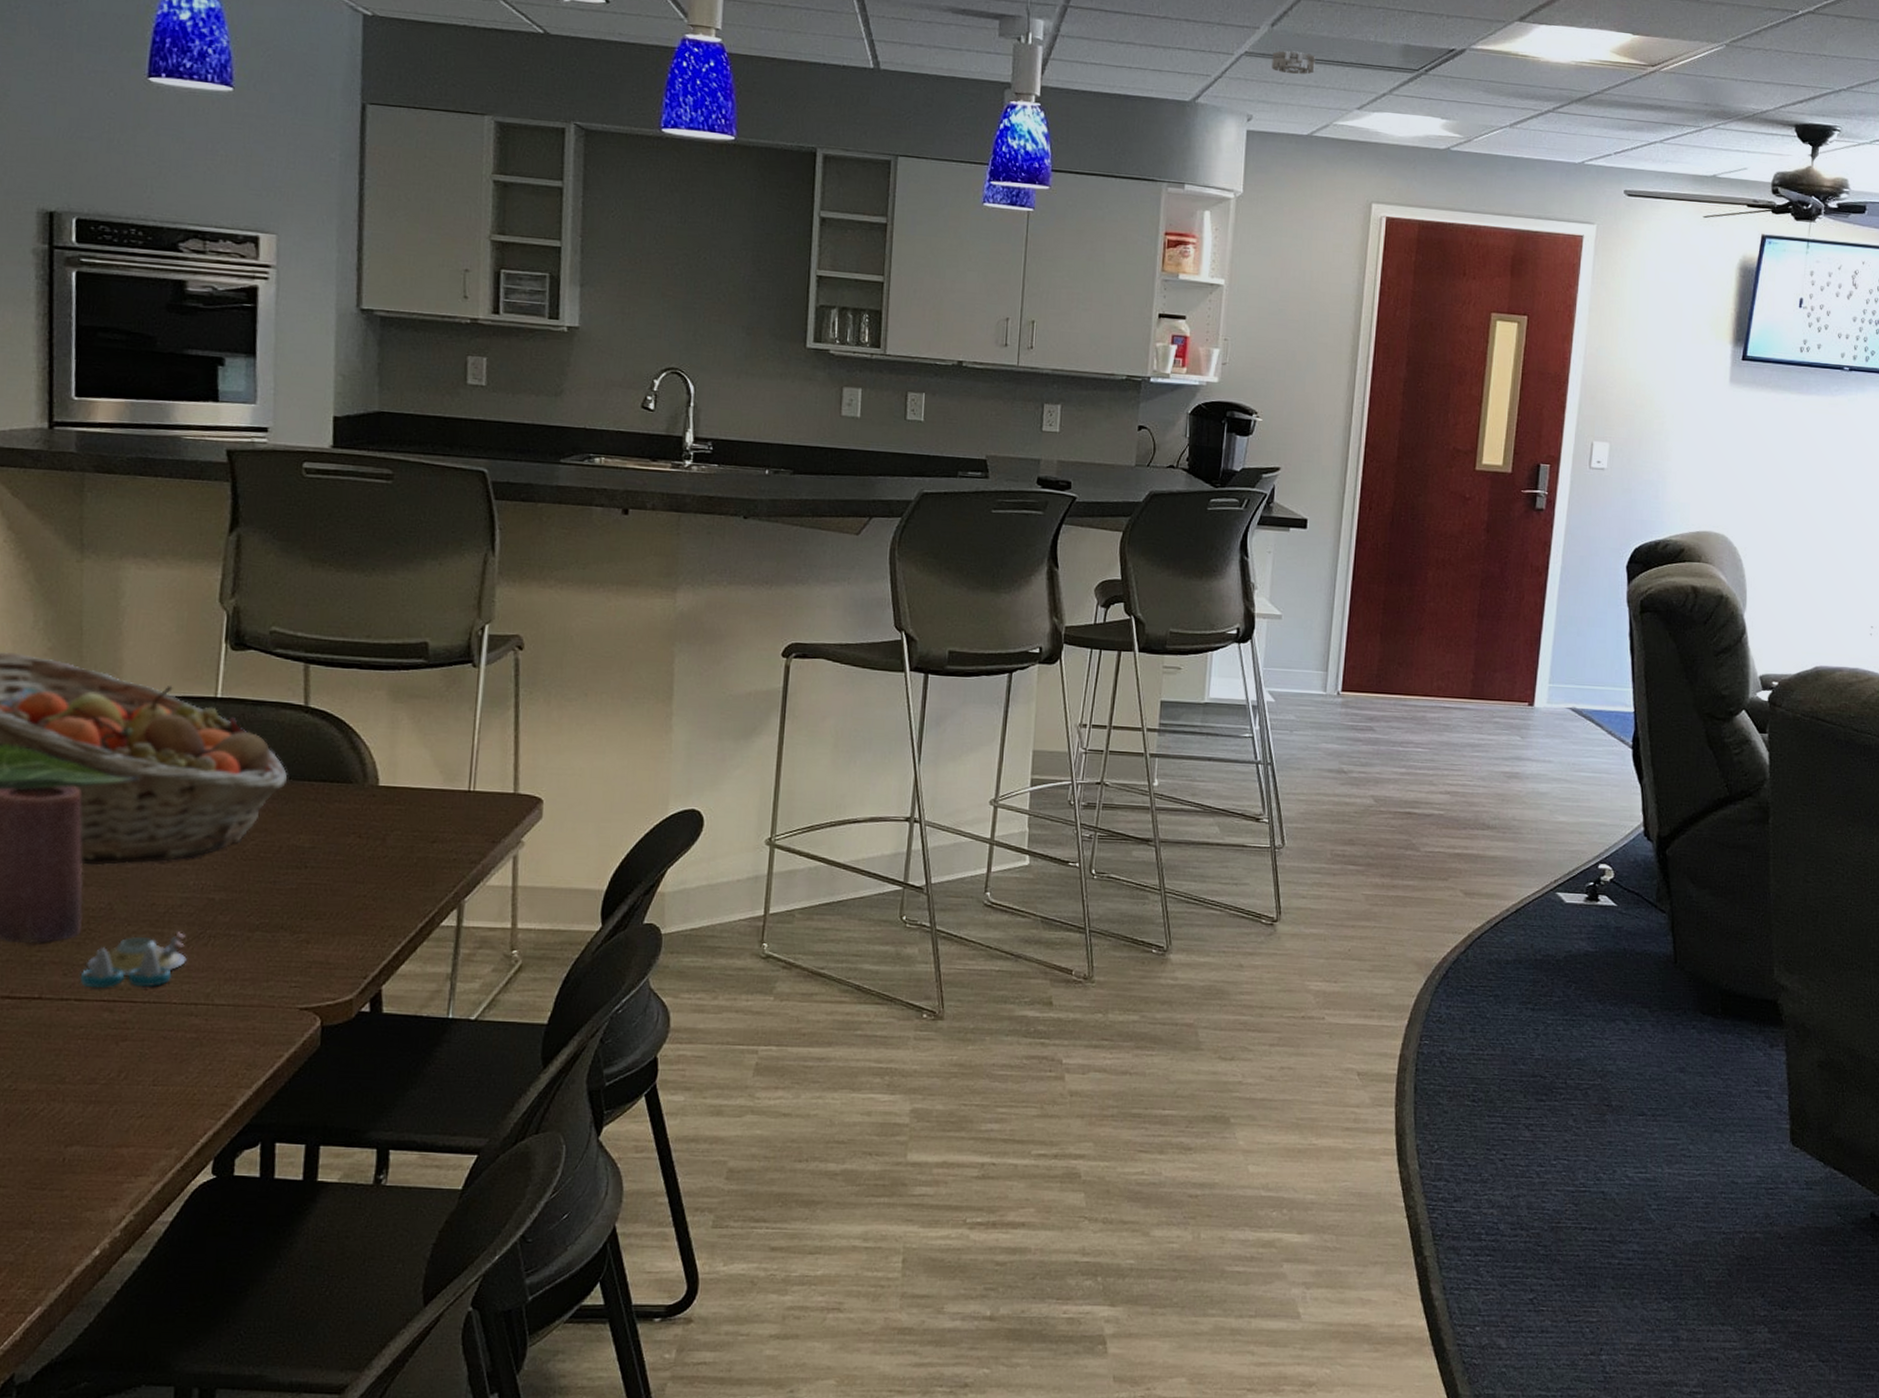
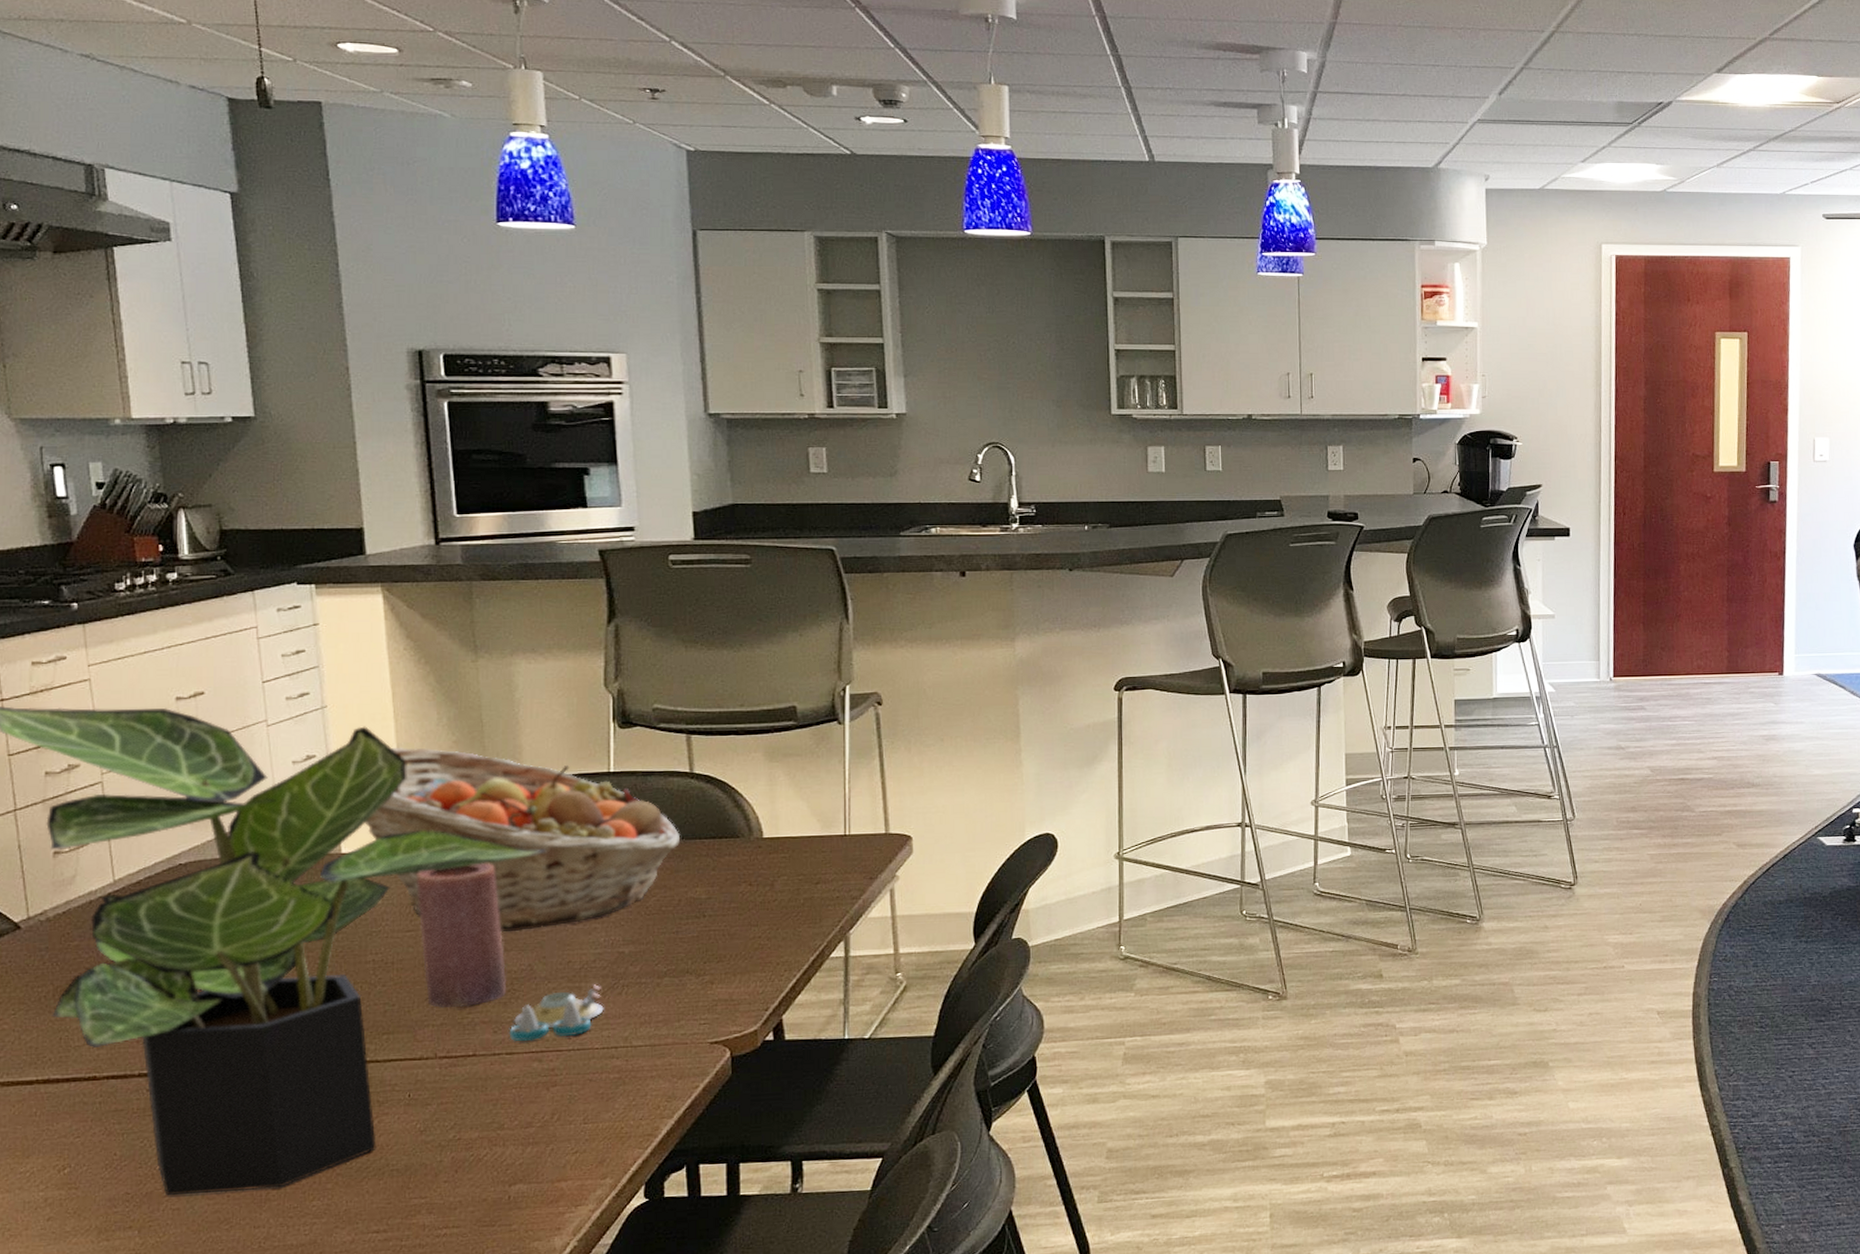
smoke detector: present [1272,50,1315,75] -> none [1502,115,1541,136]

